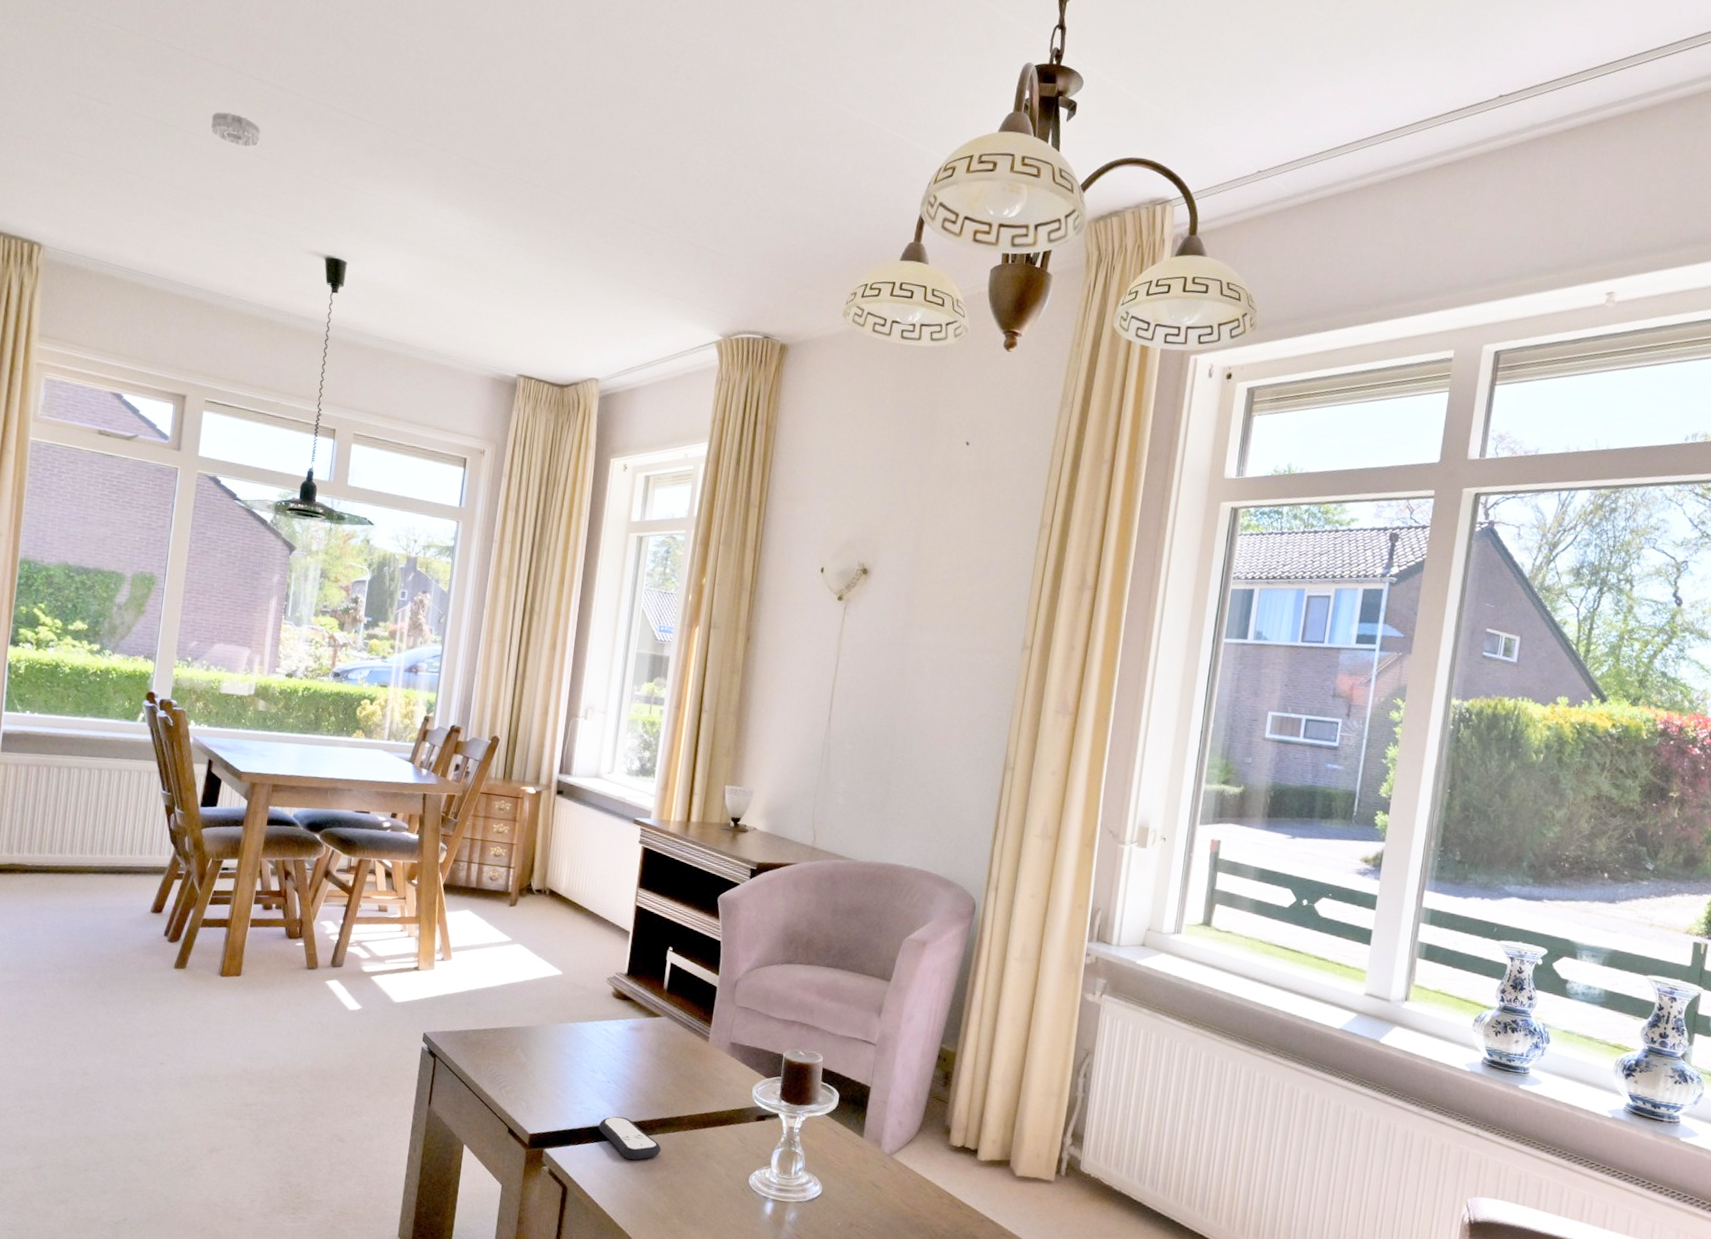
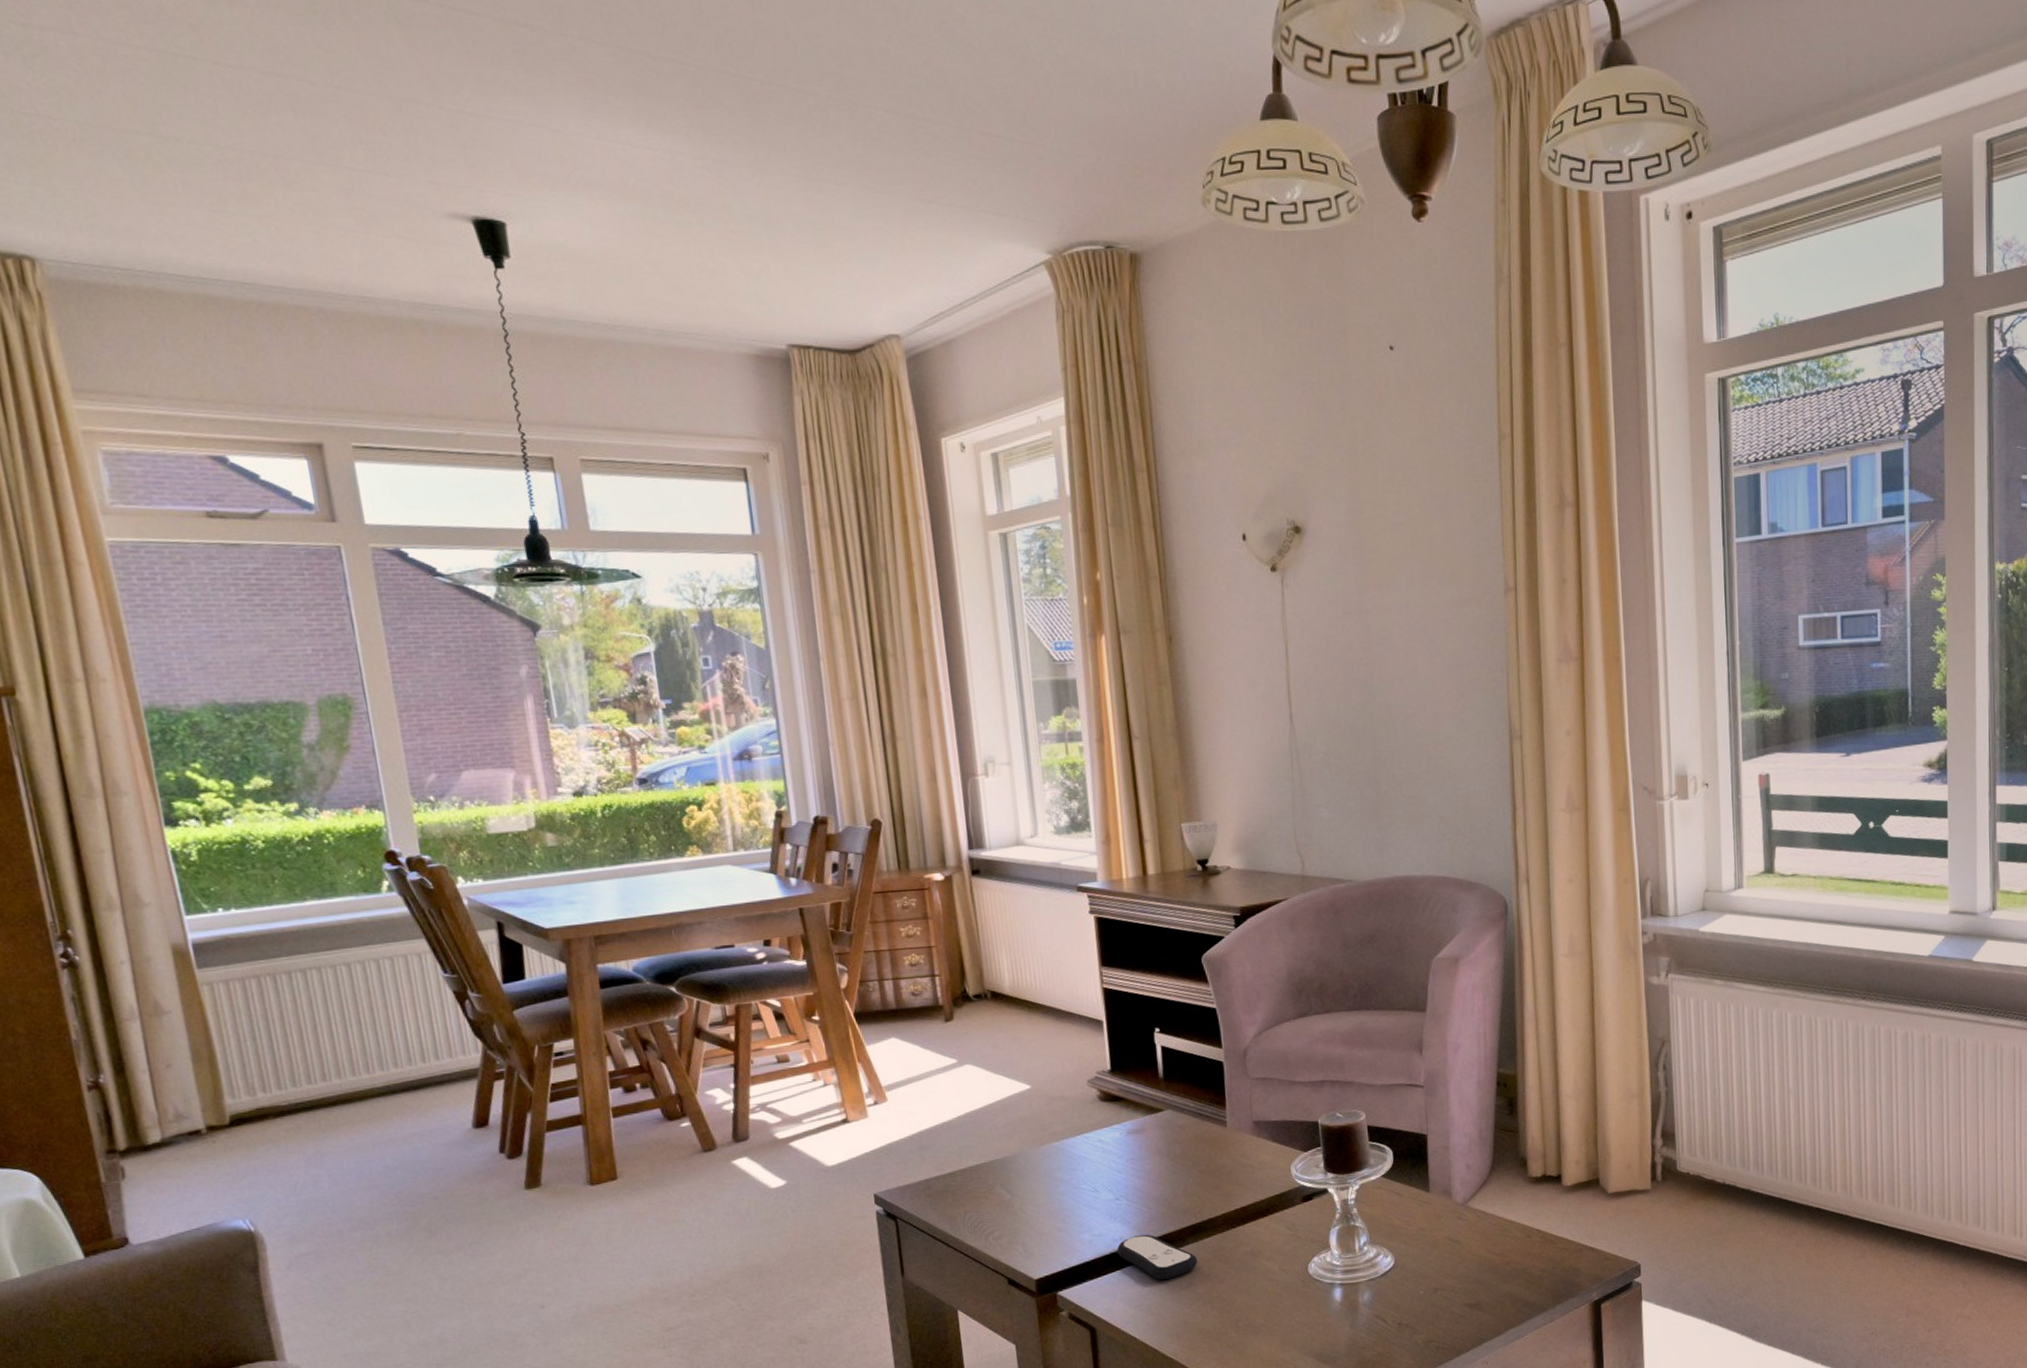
smoke detector: present [210,112,261,147] -> none [242,26,327,75]

